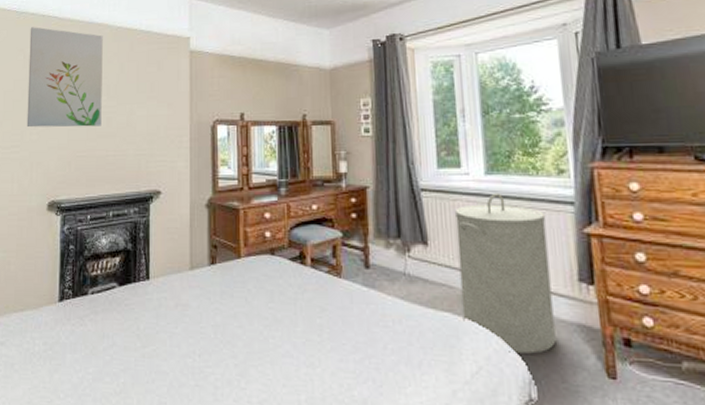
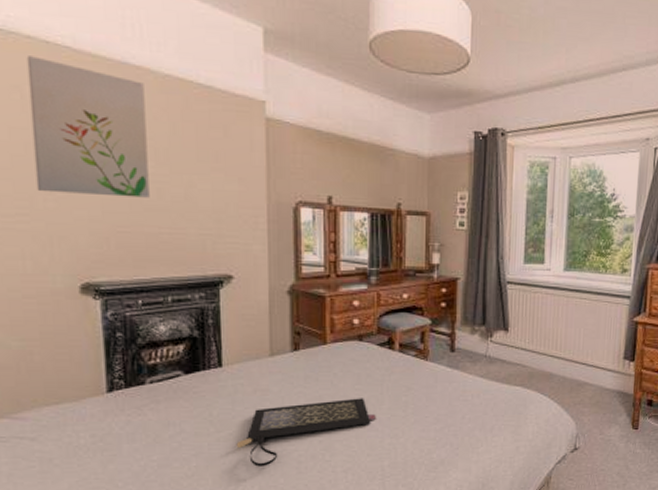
clutch bag: none [159,317,290,389] -> present [236,398,376,467]
laundry hamper: present [455,192,556,354] -> none [531,287,606,415]

